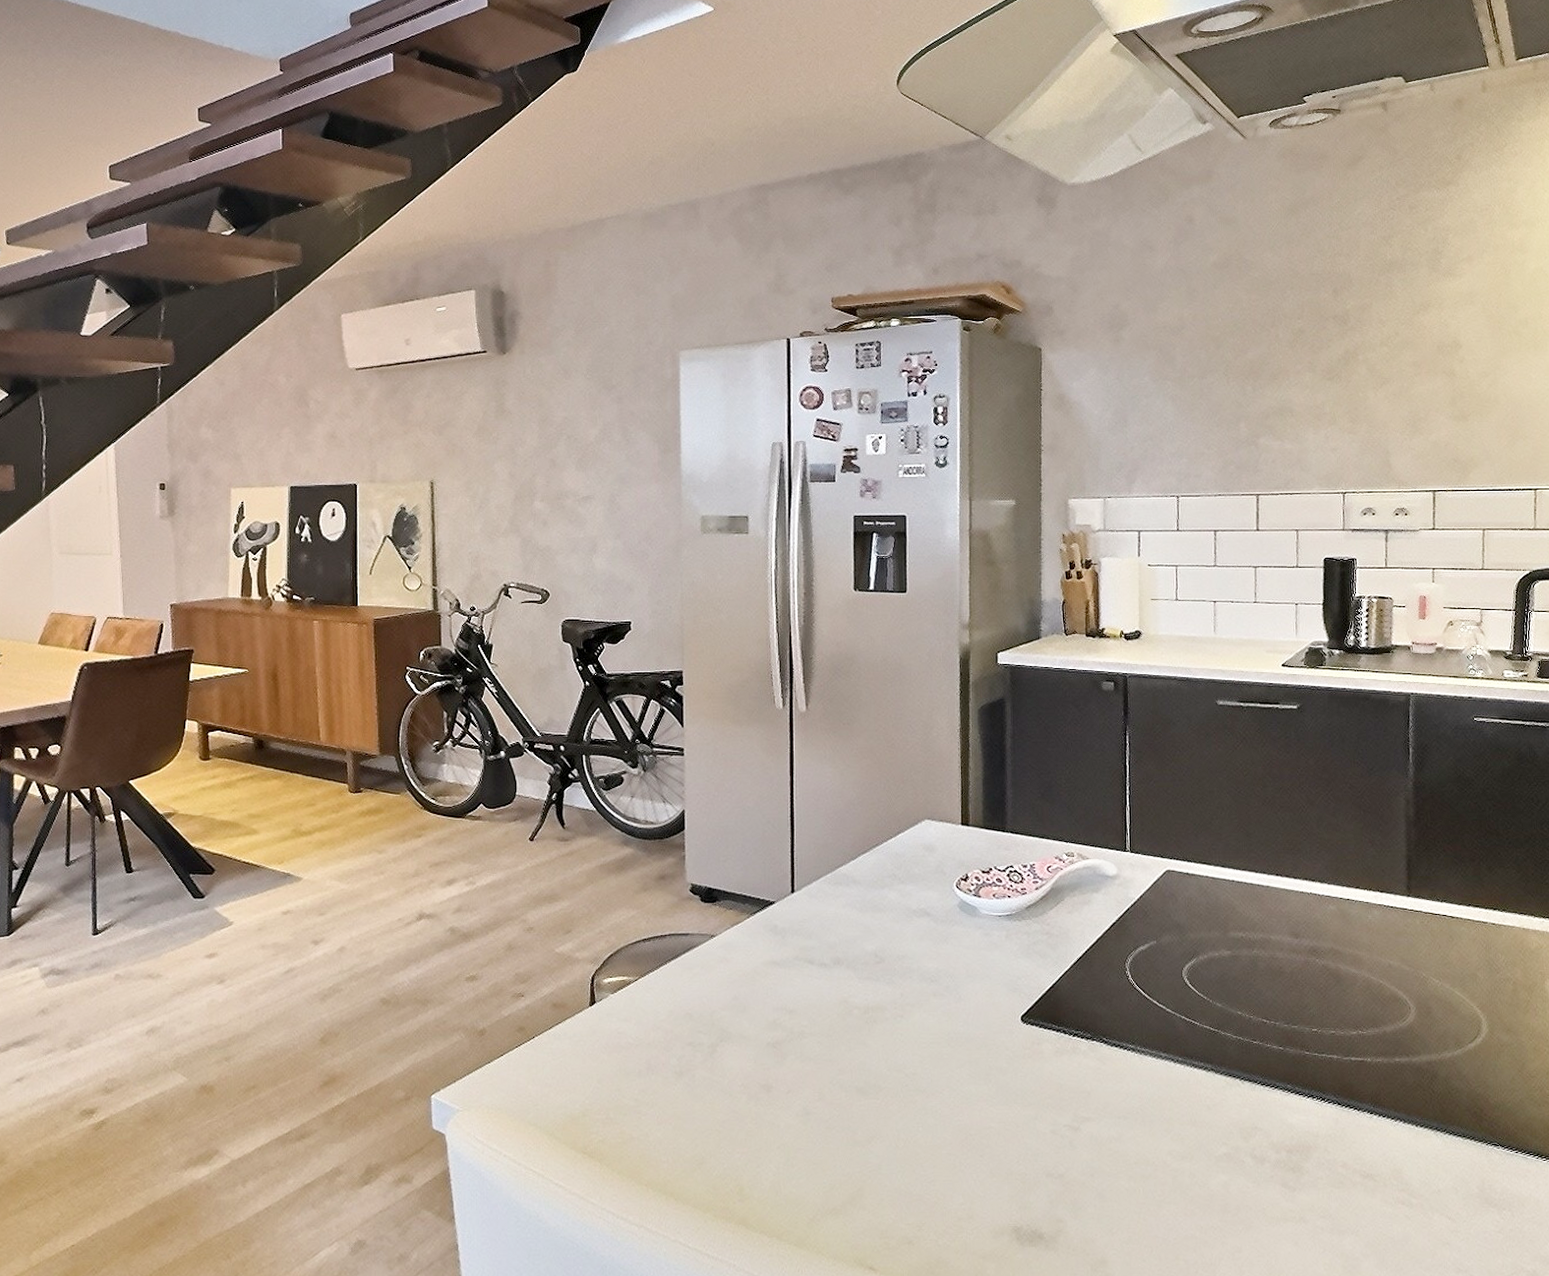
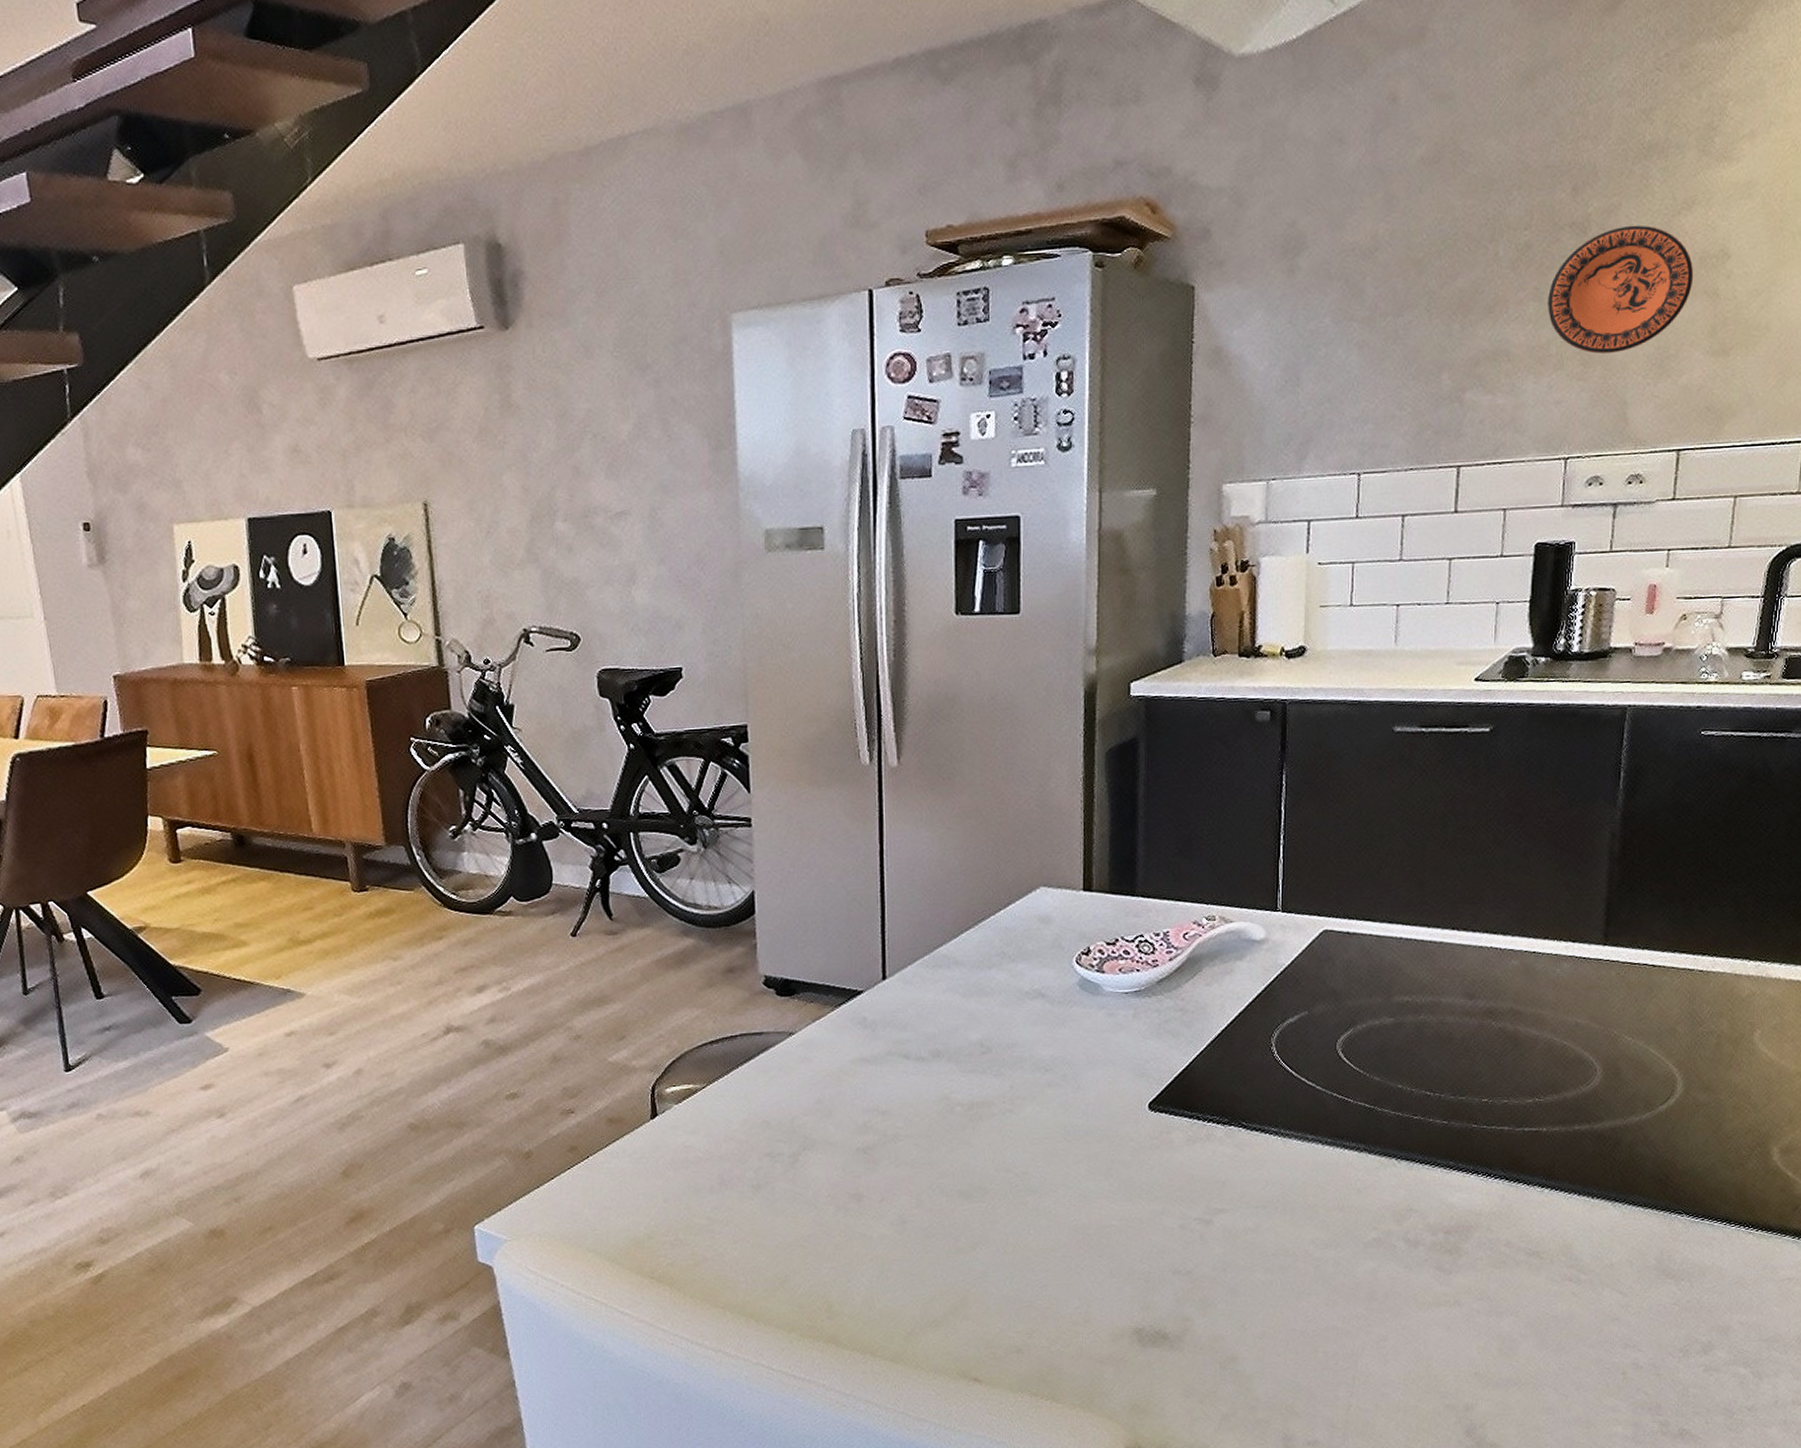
decorative plate: none [1320,320,1434,414] -> present [1548,225,1694,354]

